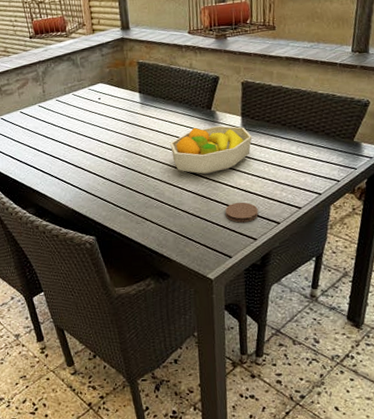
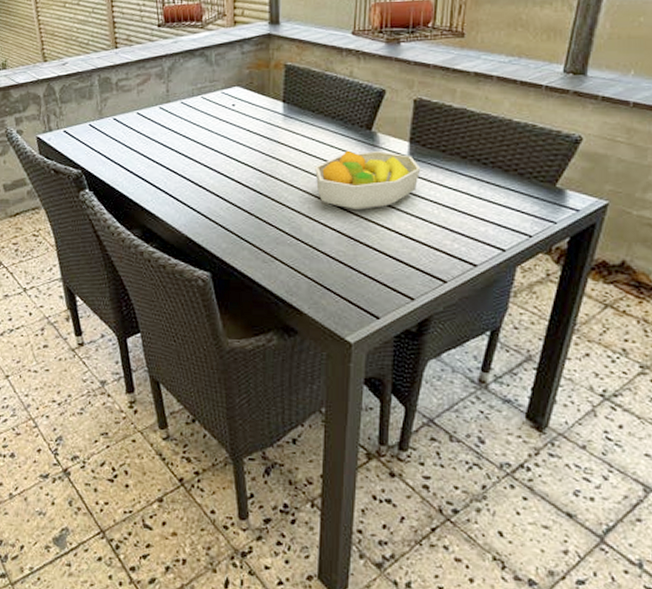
coaster: present [225,202,259,223] -> none [376,249,420,276]

